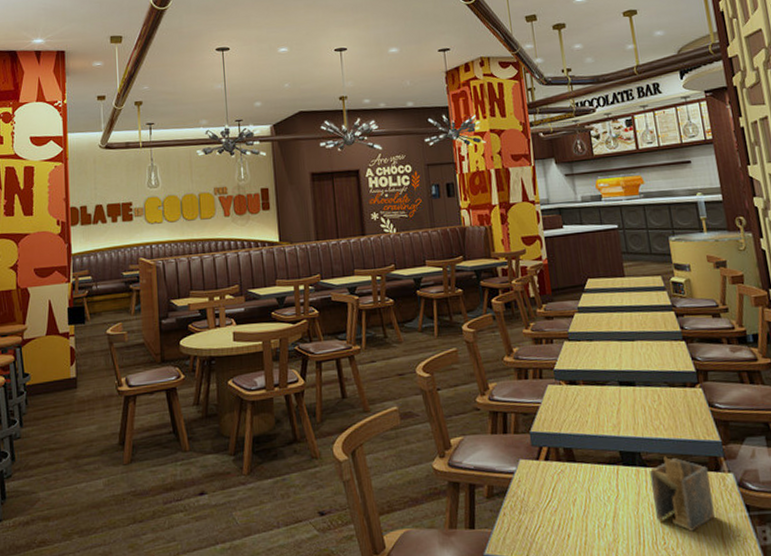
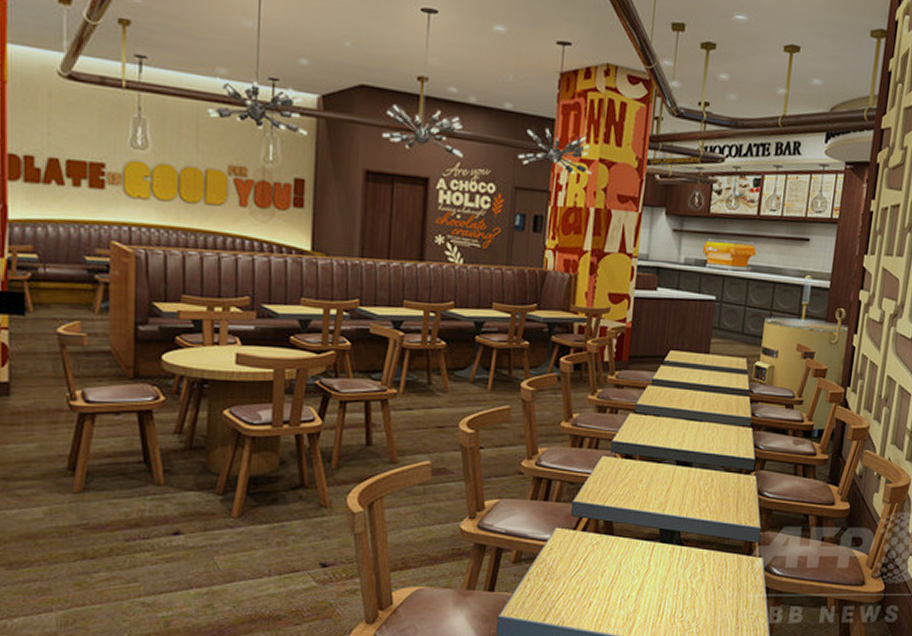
napkin holder: present [649,456,716,532] -> none [680,537,740,607]

